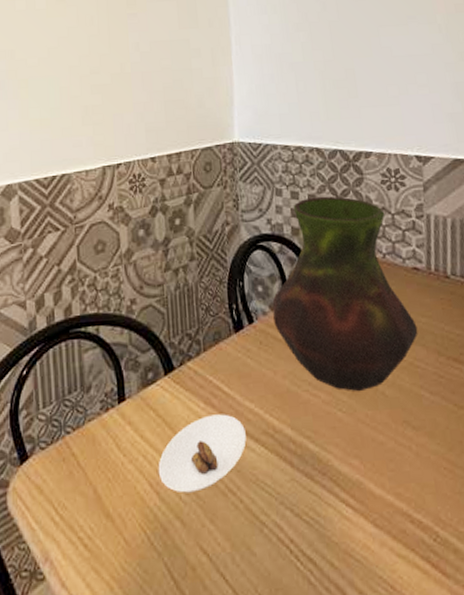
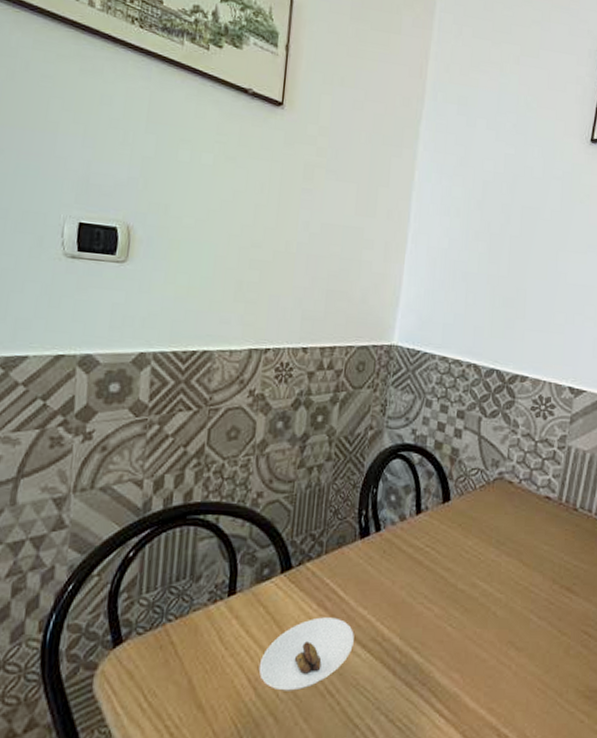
vase: present [272,196,418,392] -> none [401,413,539,610]

